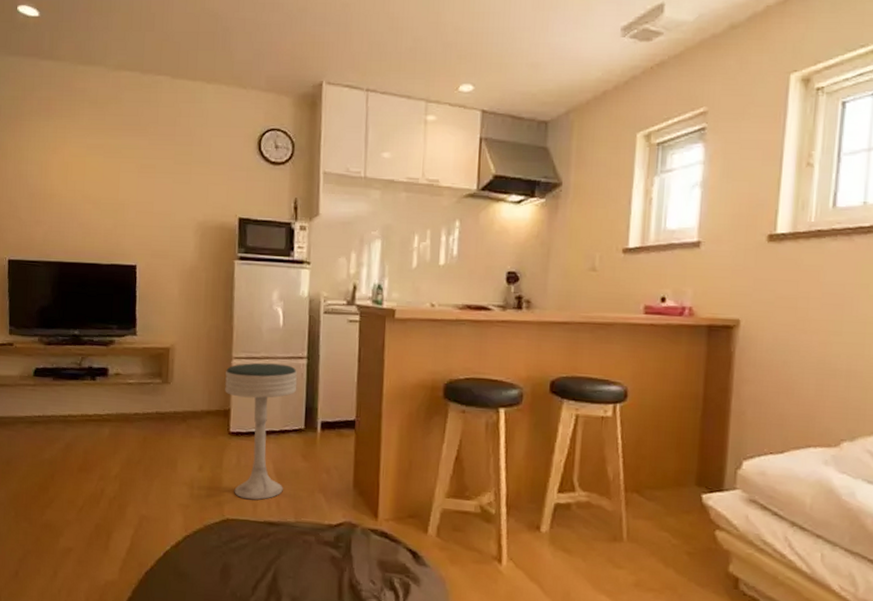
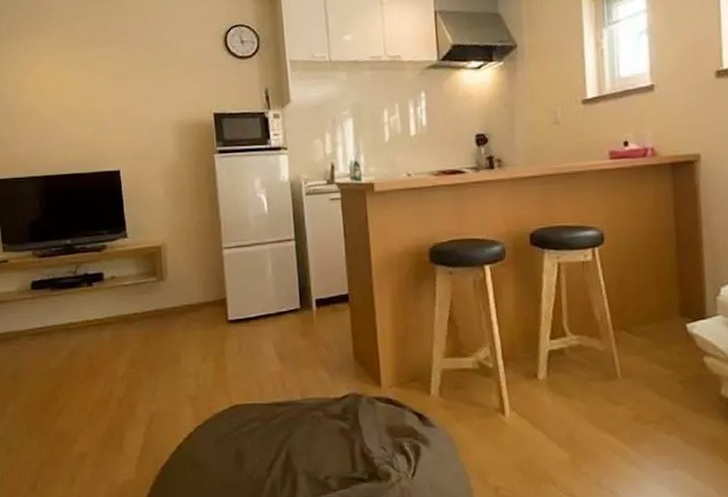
stool: present [225,363,297,500] -> none [218,248,289,384]

